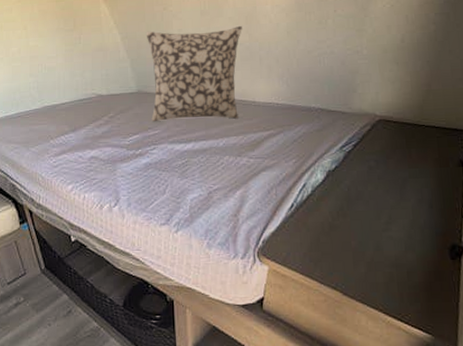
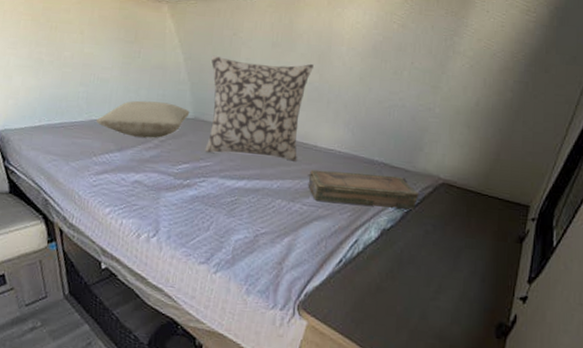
pillow: none [48,81,133,117] -> present [96,100,190,138]
decorative box: none [250,119,359,152] -> present [307,169,419,210]

